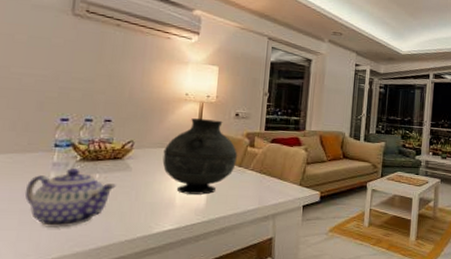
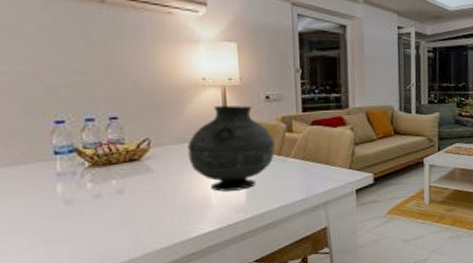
teapot: present [24,167,116,228] -> none [29,176,139,245]

